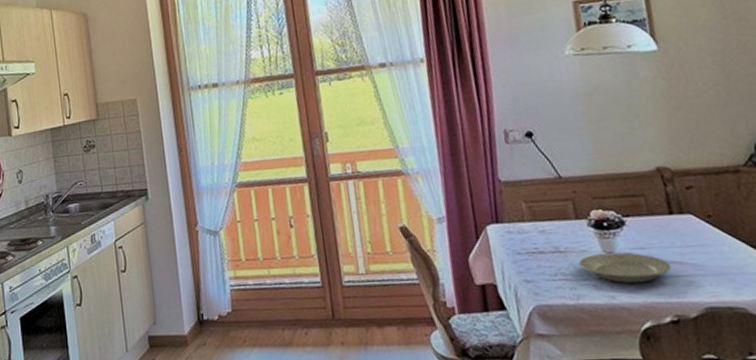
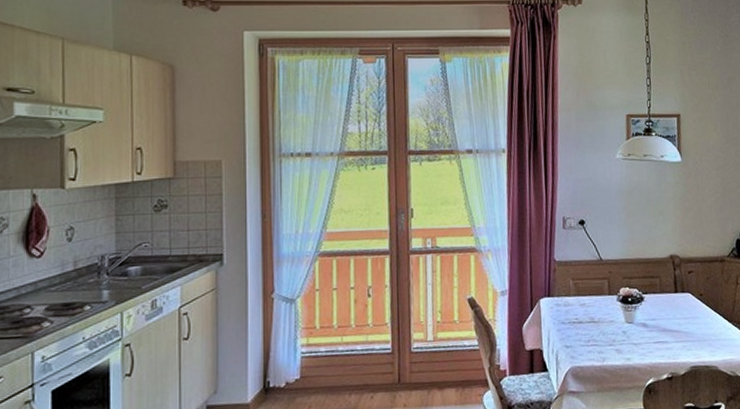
plate: present [578,252,672,284] -> none [606,323,672,348]

